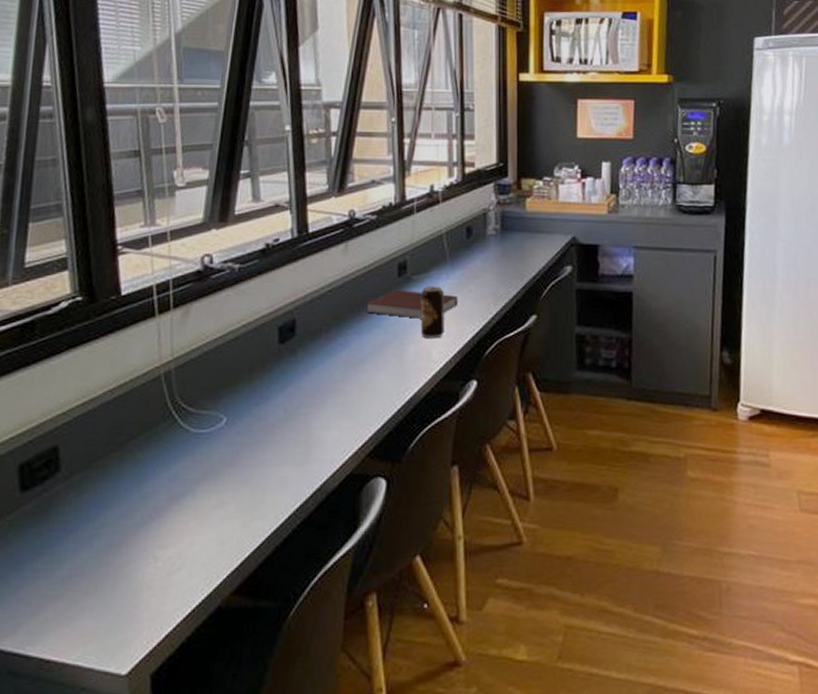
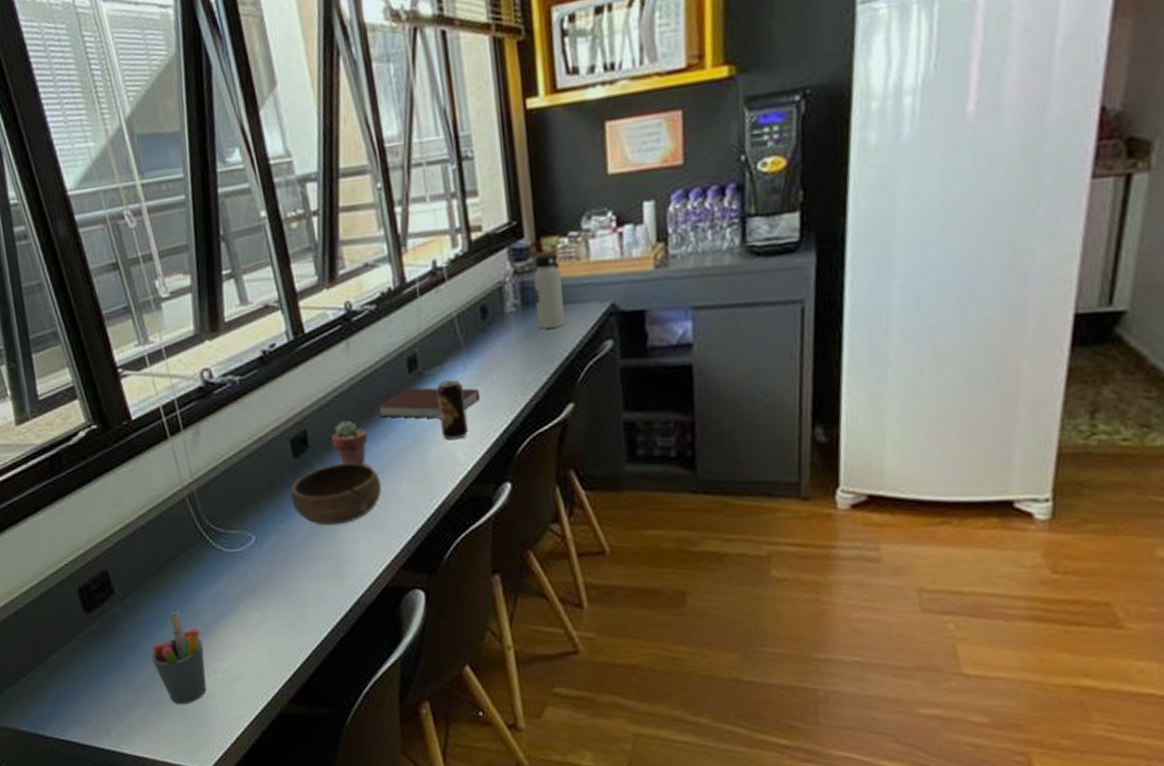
pen holder: none [86,493,148,597] -> present [151,611,207,704]
bowl: none [269,352,359,411] -> present [290,462,382,526]
potted succulent: none [318,313,353,356] -> present [331,420,368,465]
water bottle: none [513,192,536,251] -> present [533,254,565,329]

